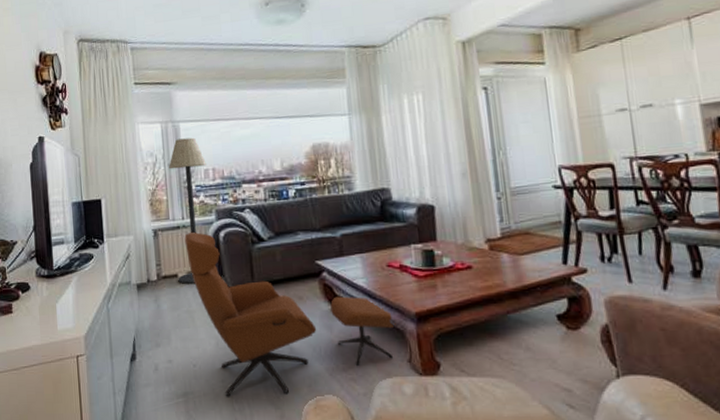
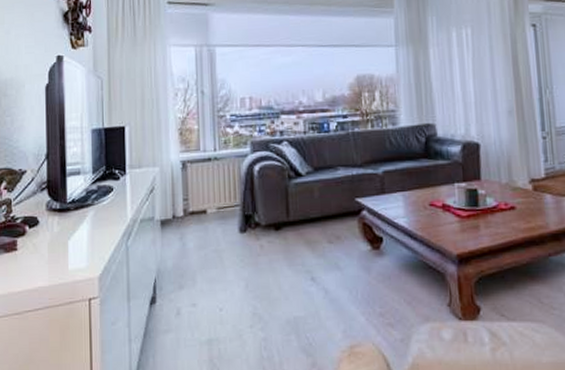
floor lamp: present [168,137,206,284] -> none [201,63,243,221]
lounge chair: present [184,232,396,397] -> none [216,165,436,344]

